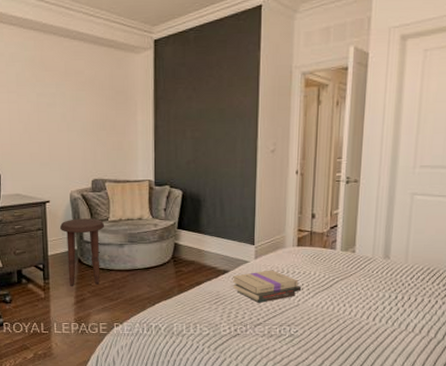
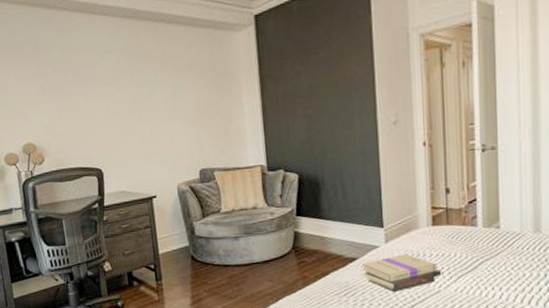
side table: present [59,218,105,287] -> none [168,211,217,287]

